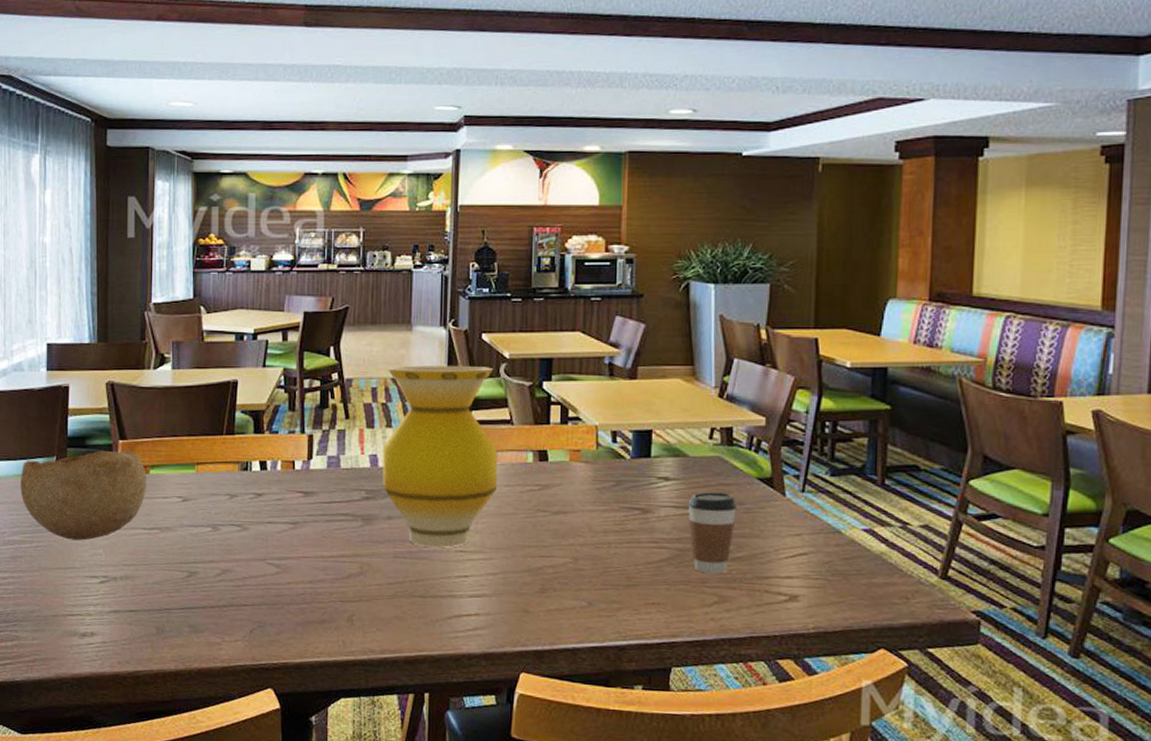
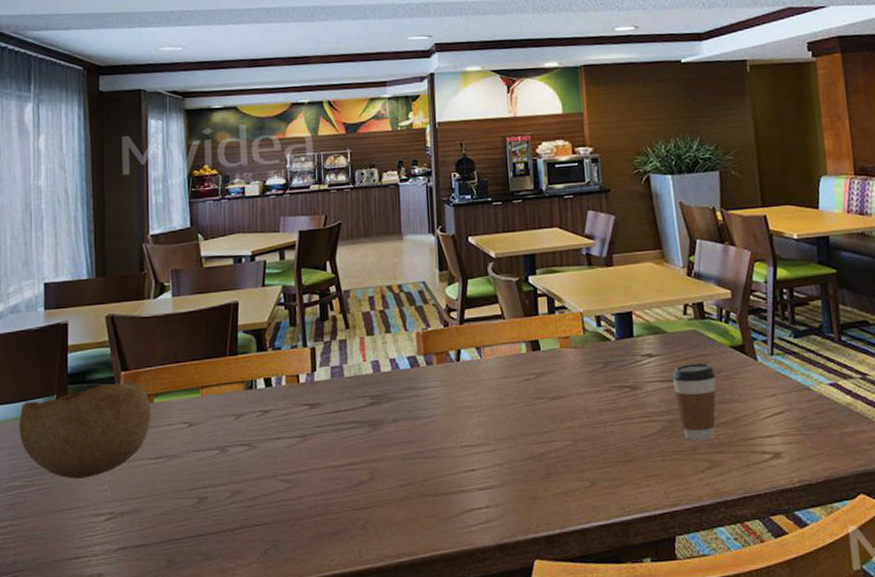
vase: present [382,365,497,548] -> none [382,267,495,446]

